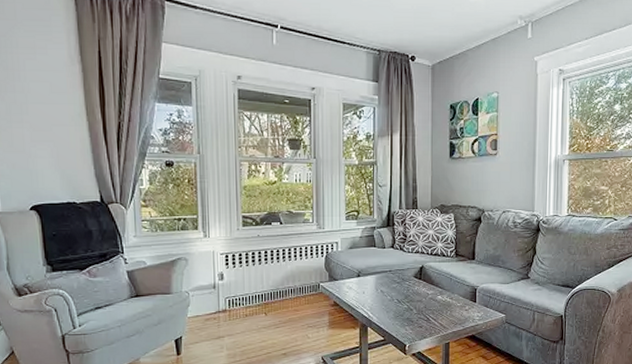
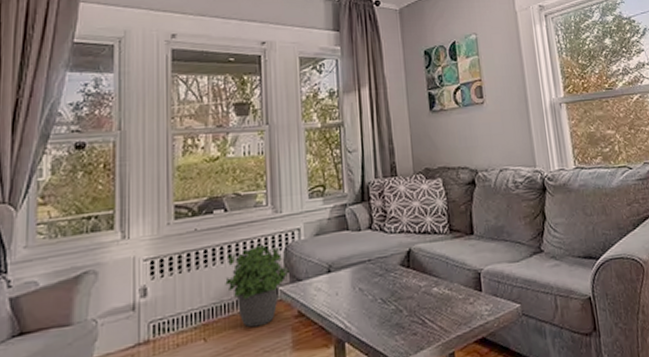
potted plant: none [280,251,329,309] -> present [225,243,291,328]

